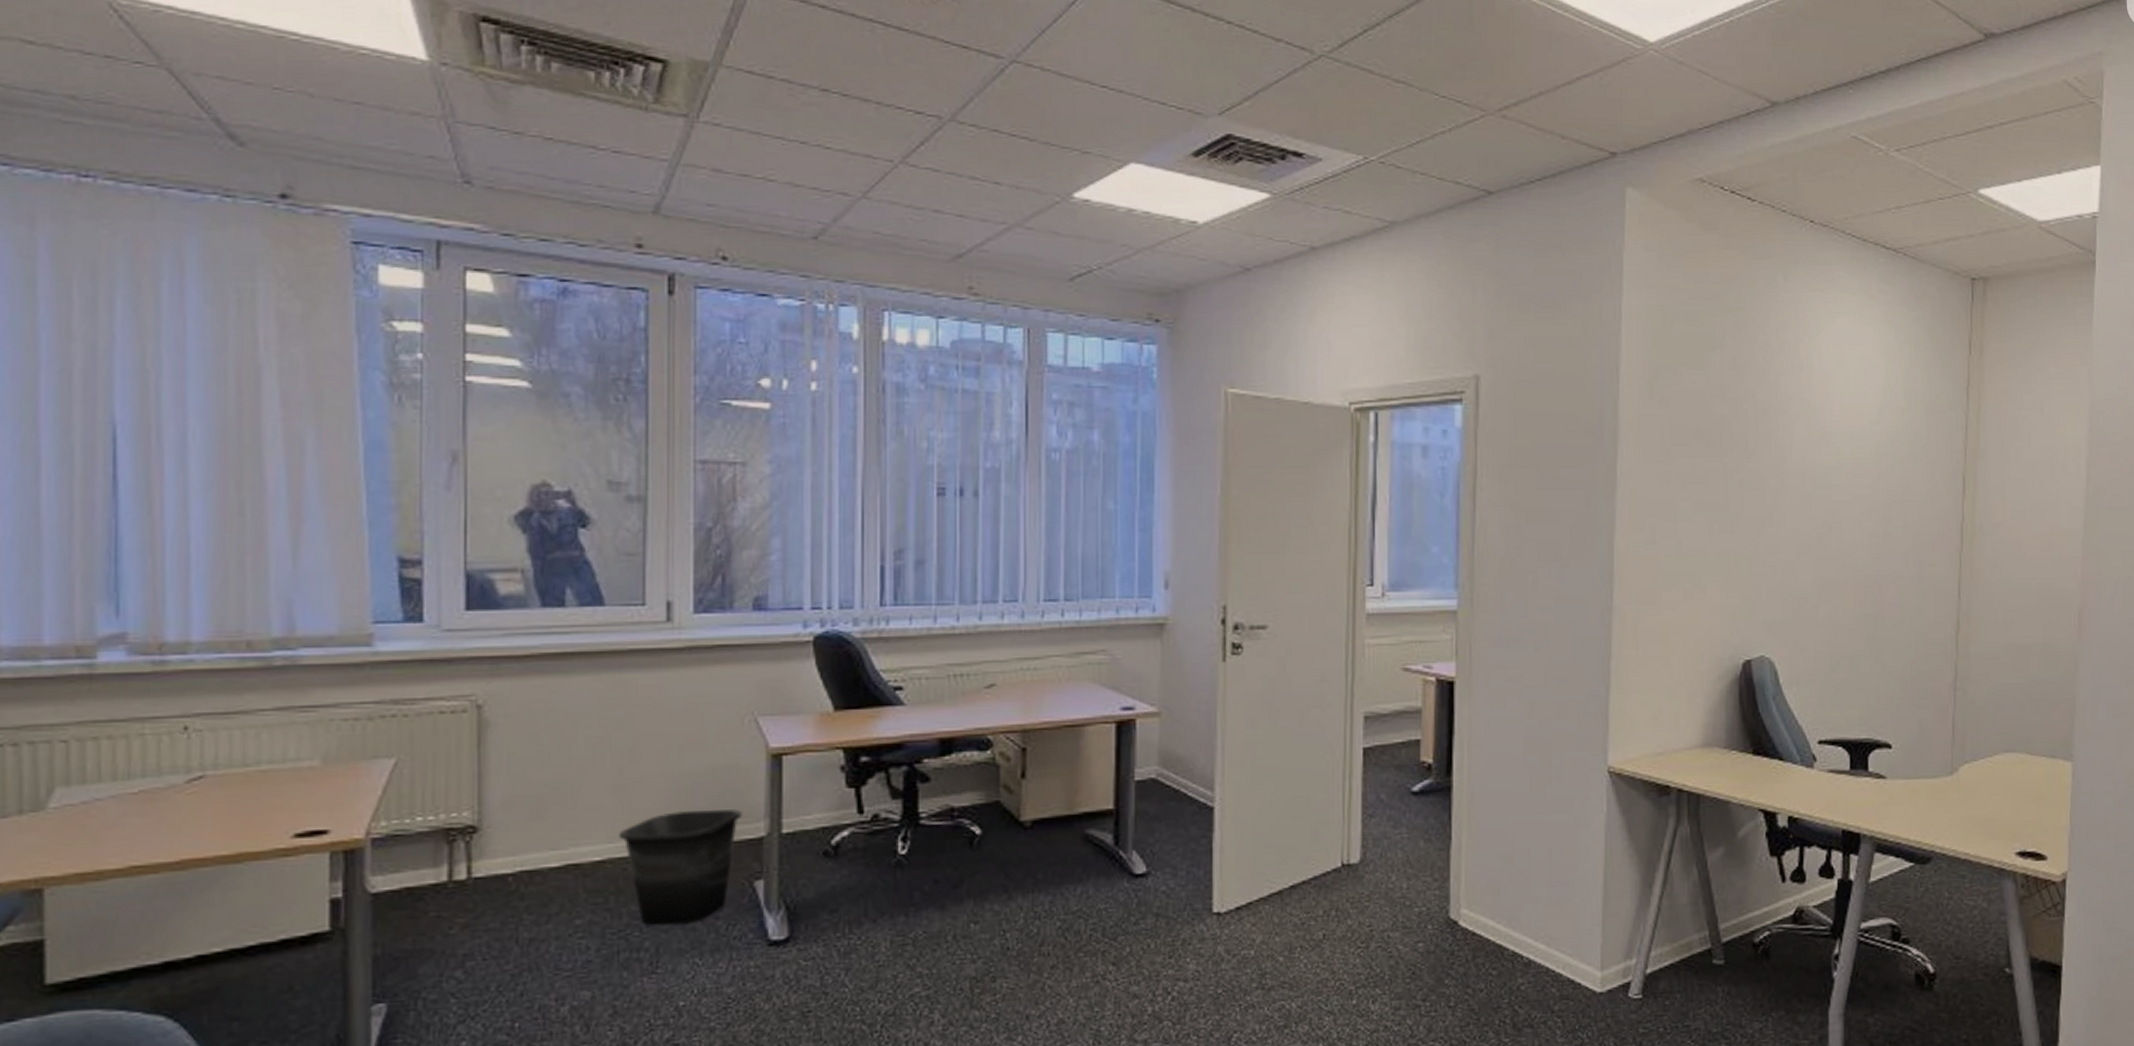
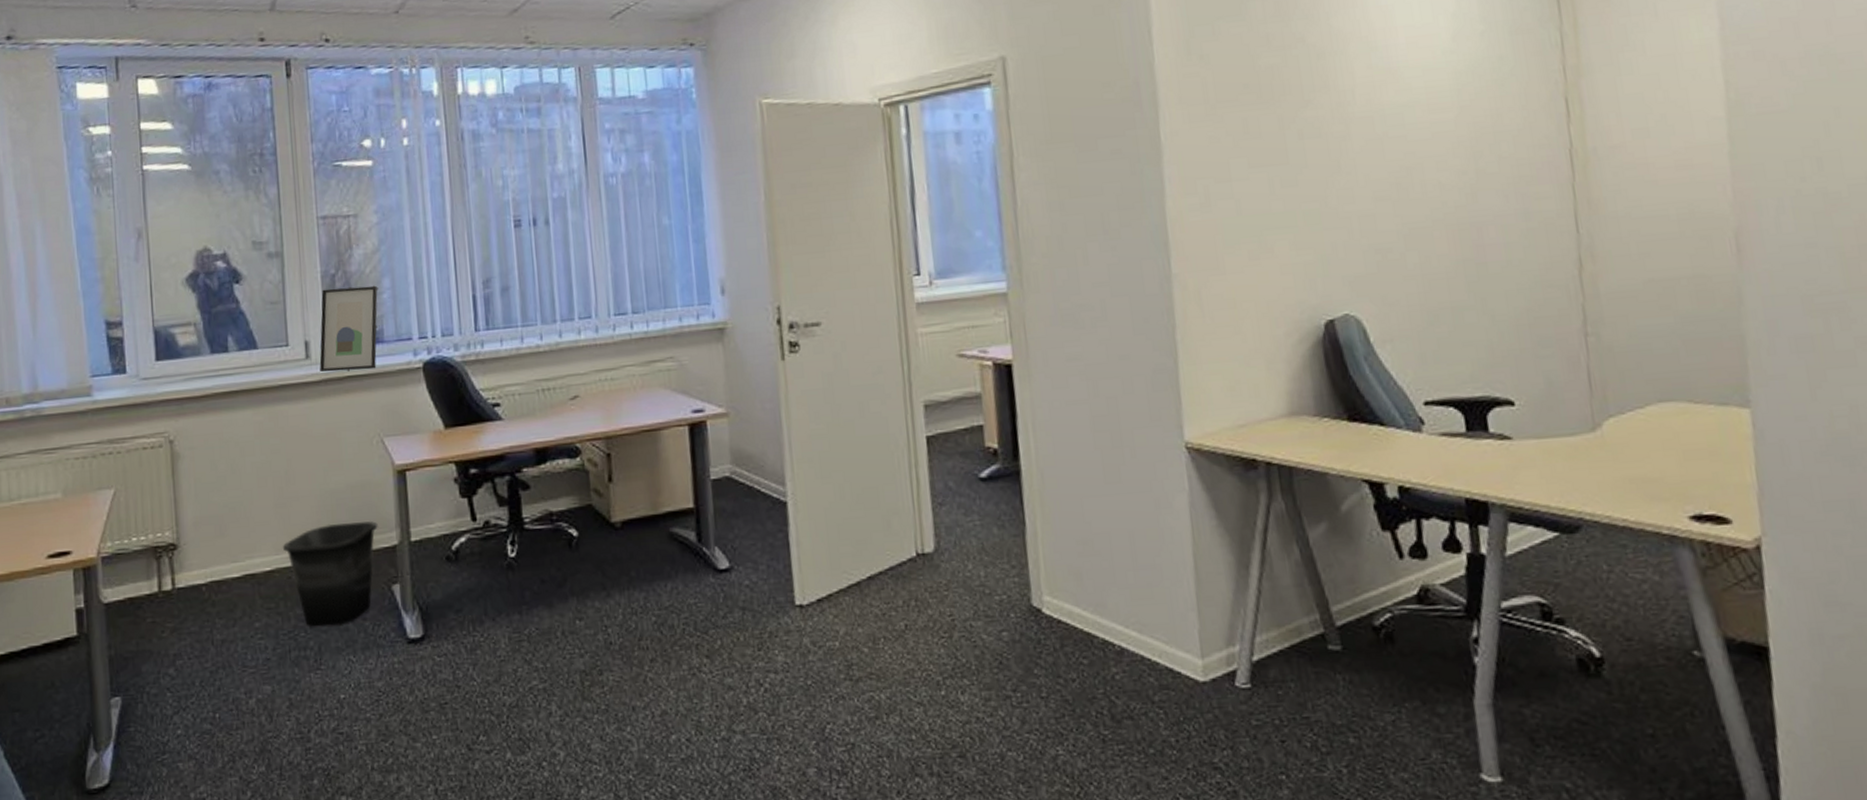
picture frame: none [684,543,766,640] -> present [319,285,379,373]

